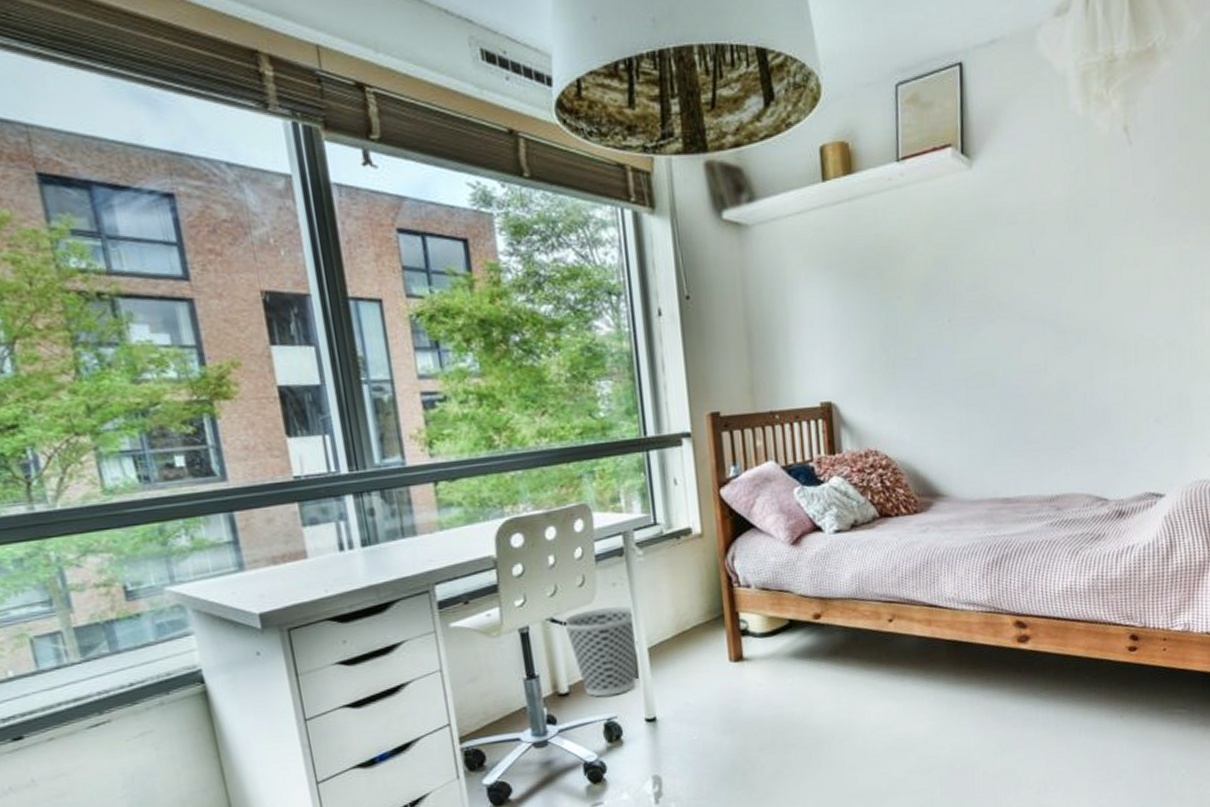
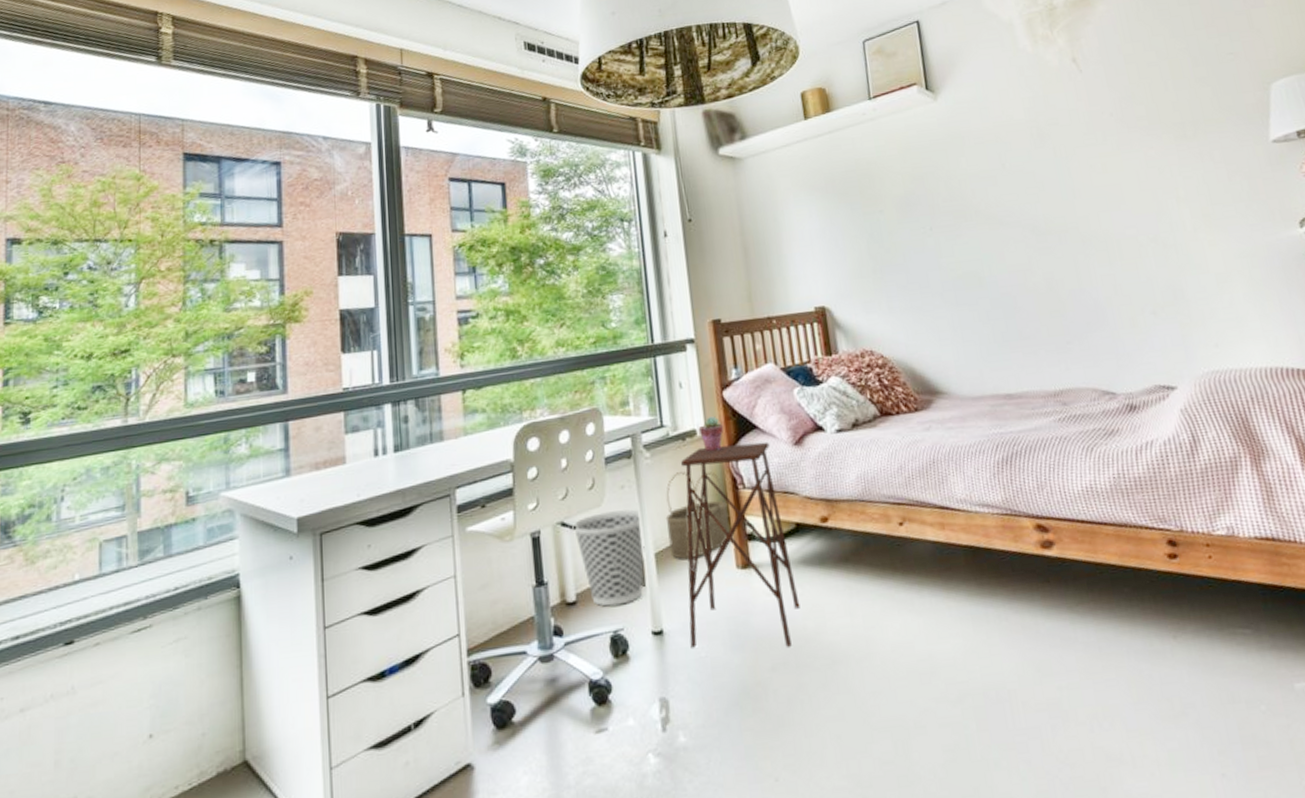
wicker basket: none [659,570,724,653] -> present [665,472,730,559]
side table: none [674,541,789,734] -> present [680,441,800,649]
potted succulent: none [693,515,721,550] -> present [698,416,724,451]

